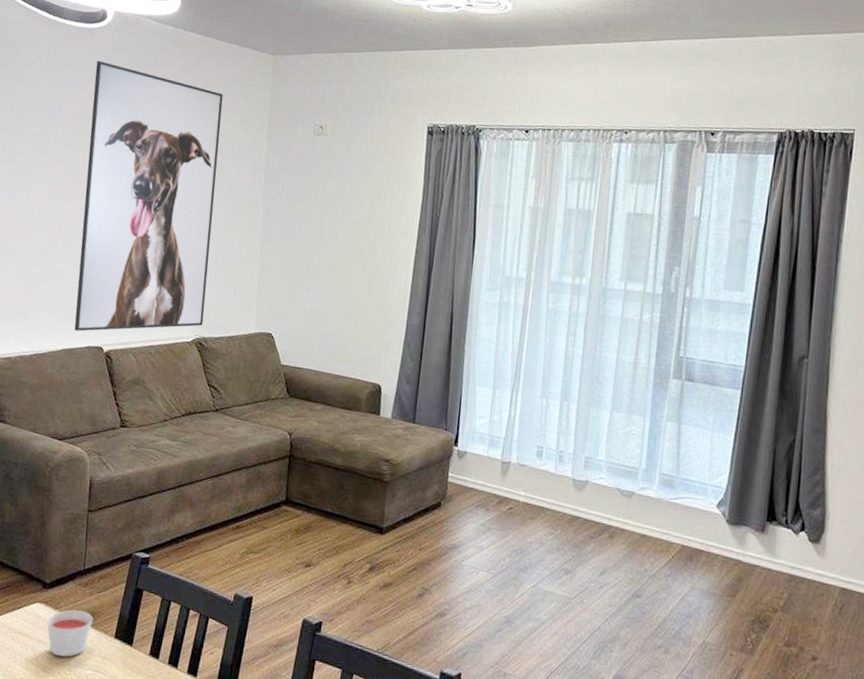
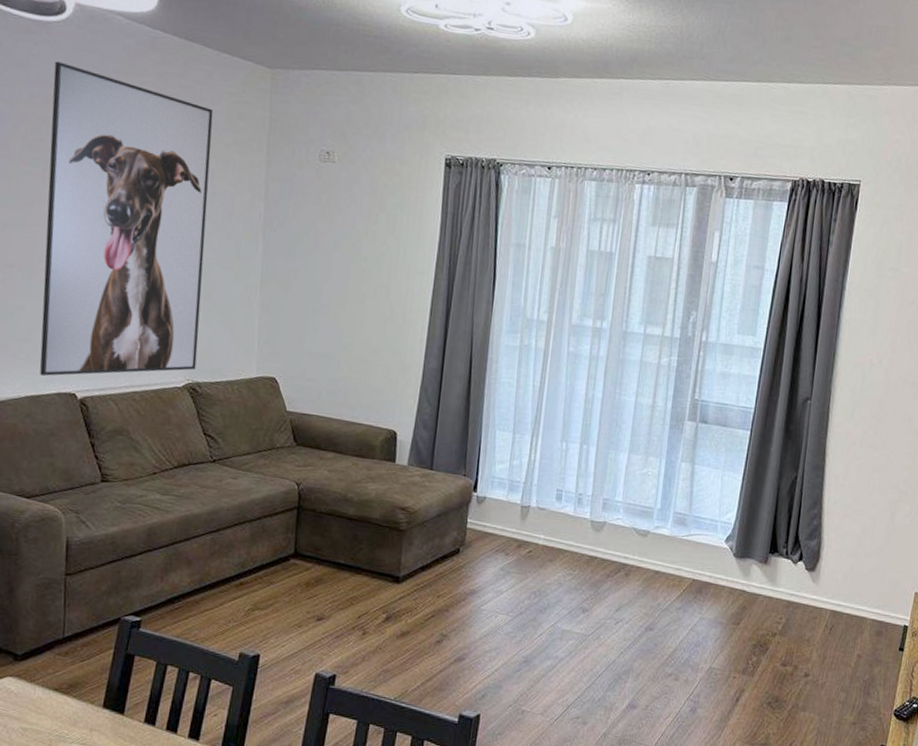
candle: present [47,609,93,657] -> none [20,681,77,732]

